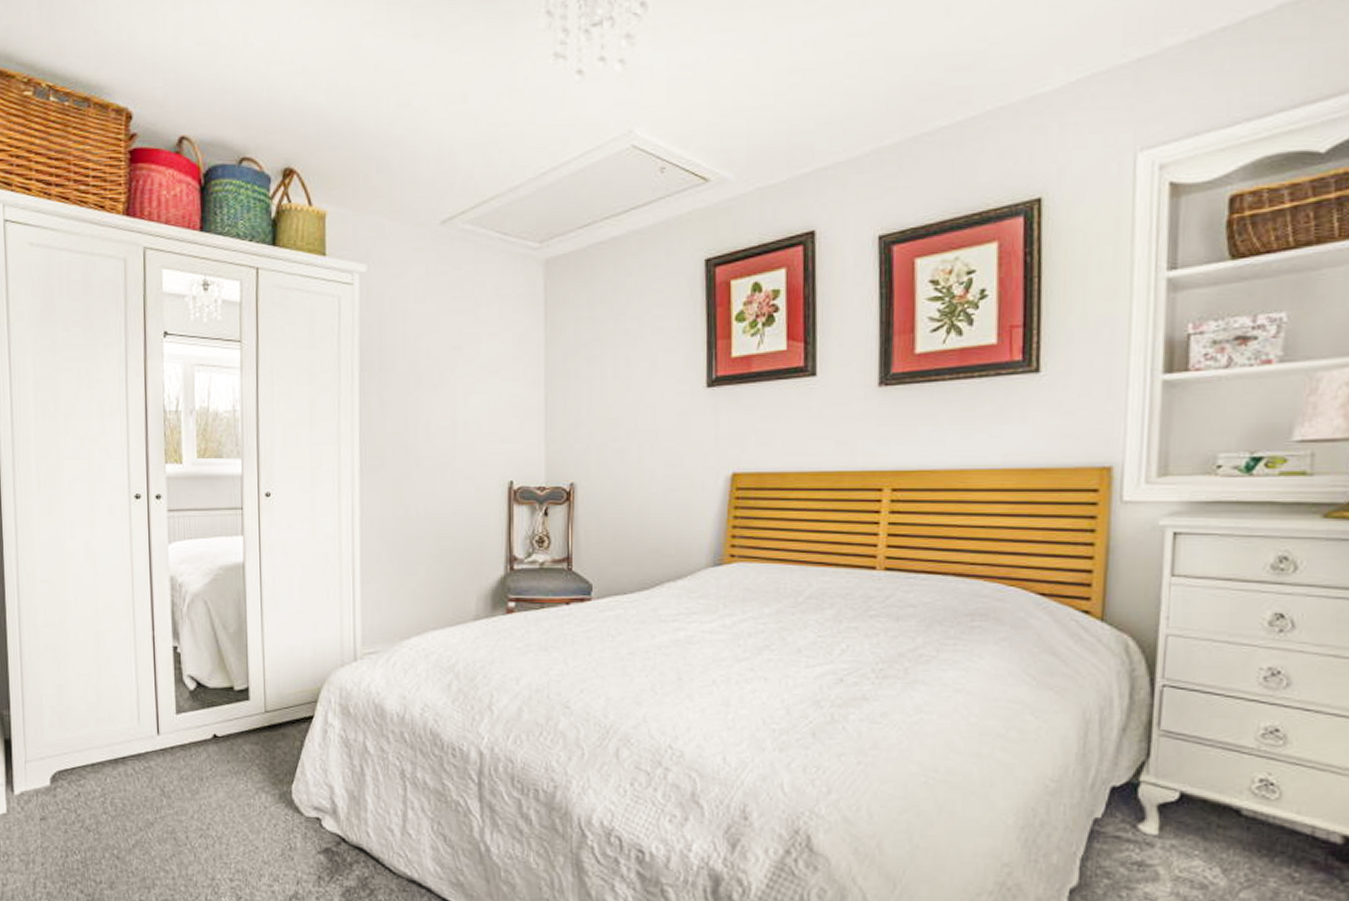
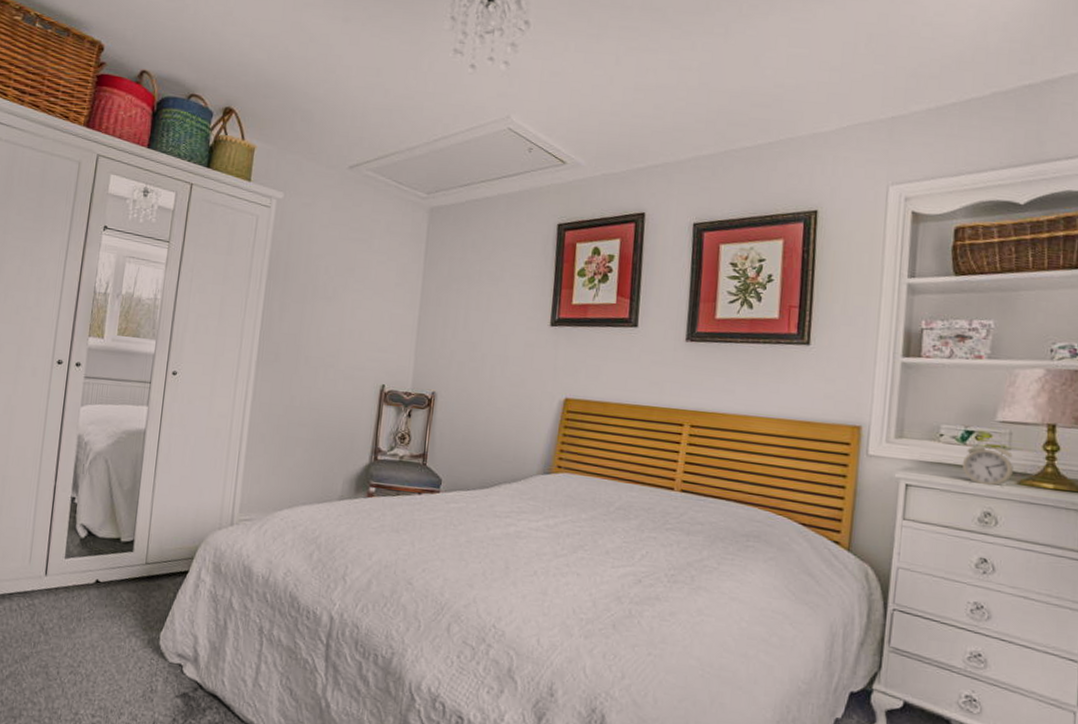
alarm clock: none [1247,465,1319,525] -> present [962,439,1014,489]

